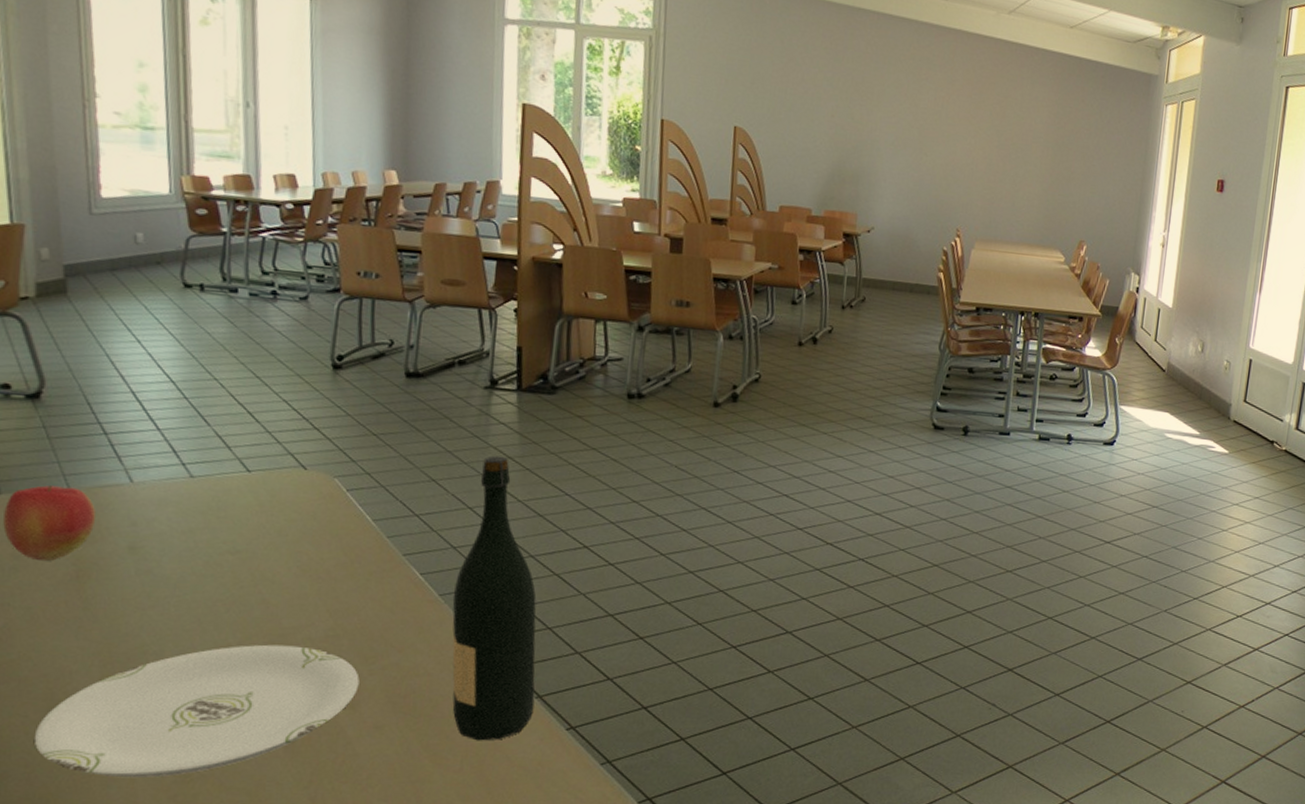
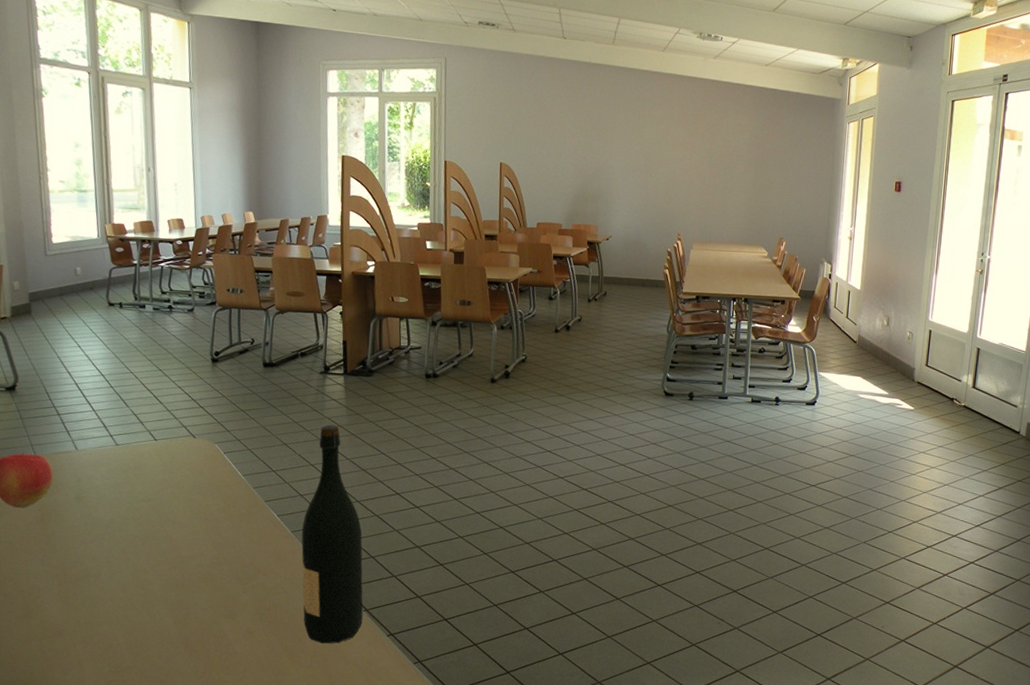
plate: present [33,644,360,778] -> none [15,569,236,668]

